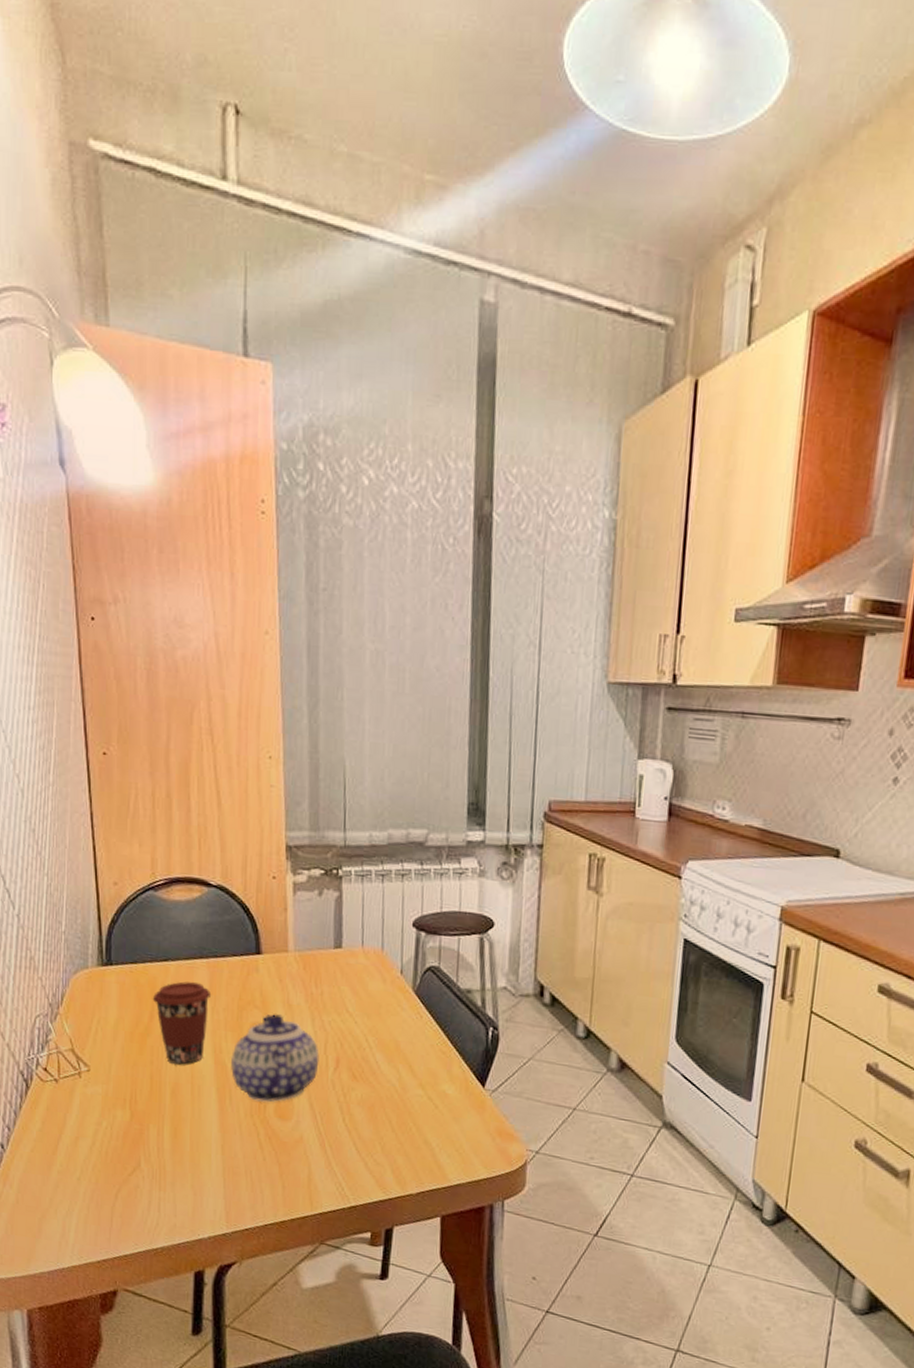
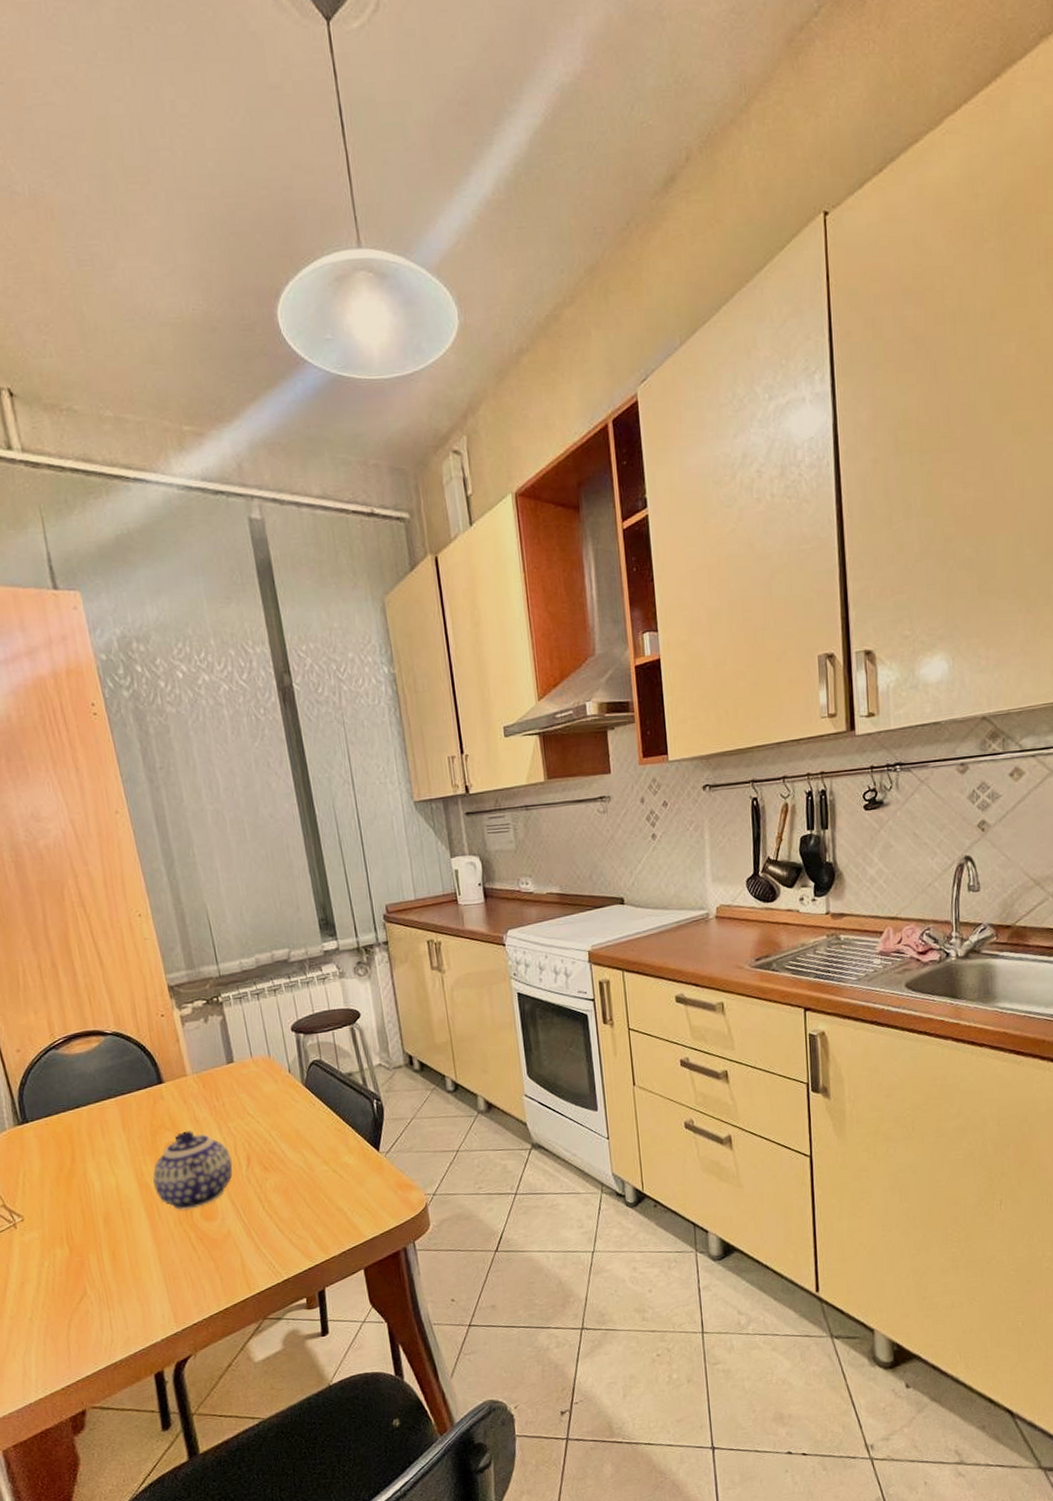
coffee cup: present [152,981,211,1065] -> none [70,1120,127,1196]

